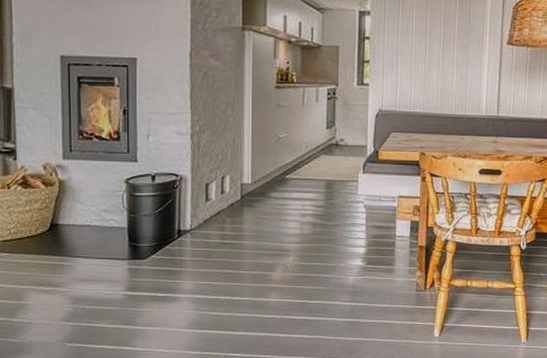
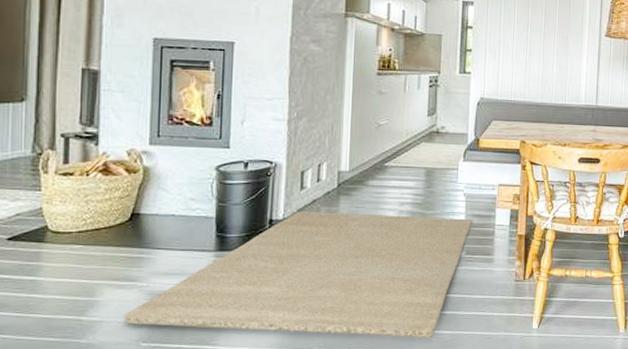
rug: none [50,222,373,344] -> present [124,211,472,339]

